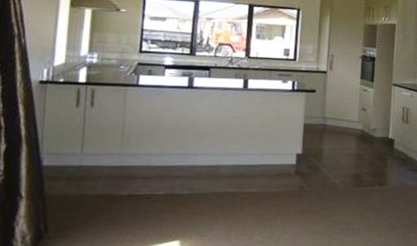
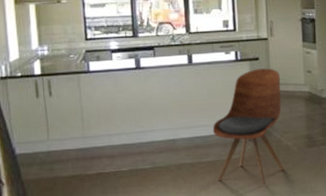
dining chair: none [257,101,335,223] -> present [212,68,285,185]

